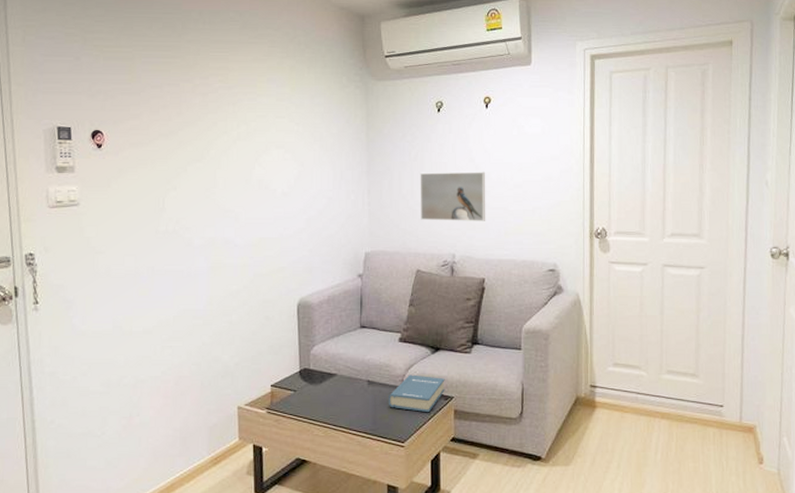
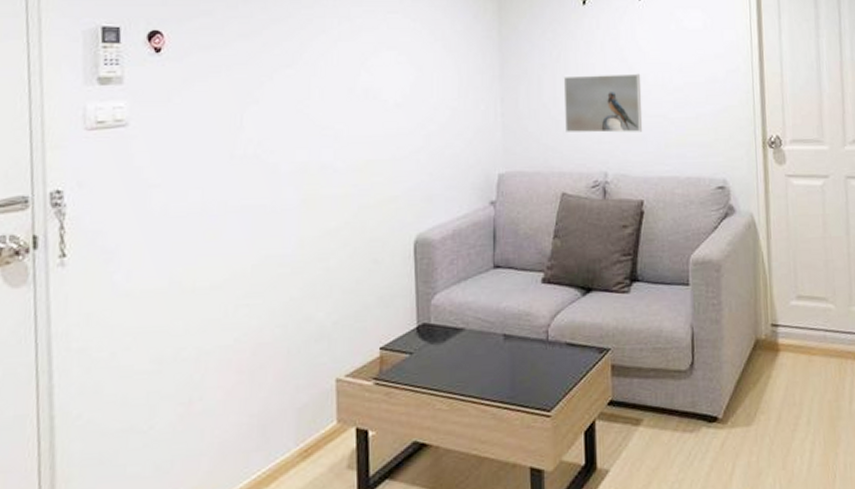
hardback book: present [388,374,445,413] -> none [529,323,600,371]

